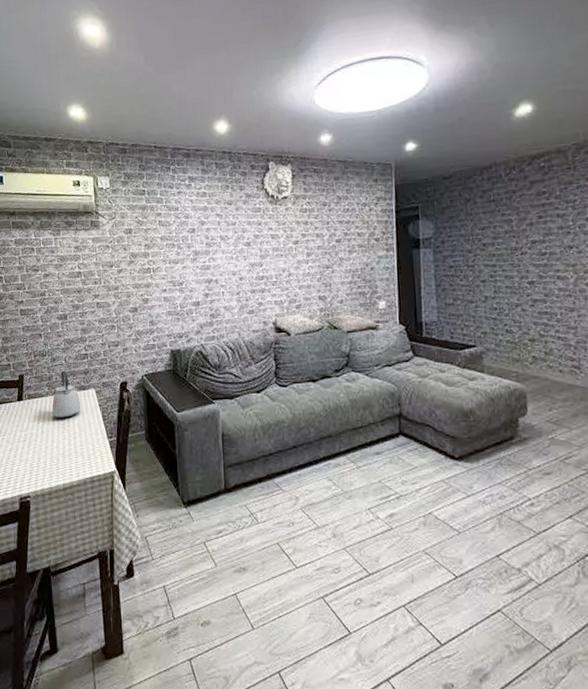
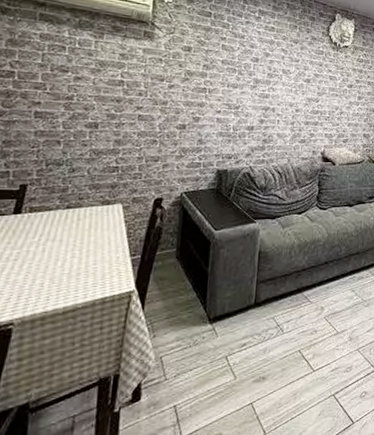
kettle: present [52,370,81,419] -> none [61,182,102,235]

